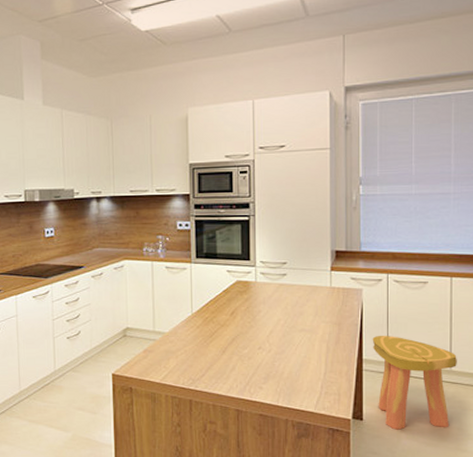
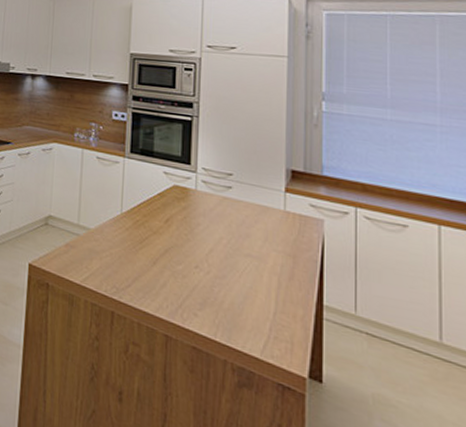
stool: present [372,335,457,430] -> none [335,279,450,418]

